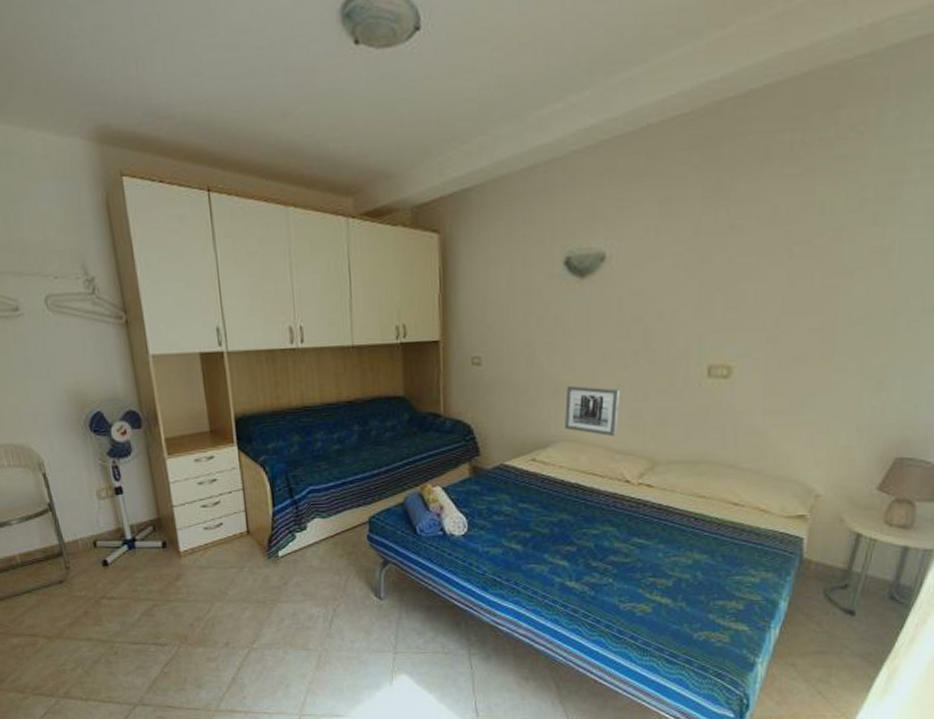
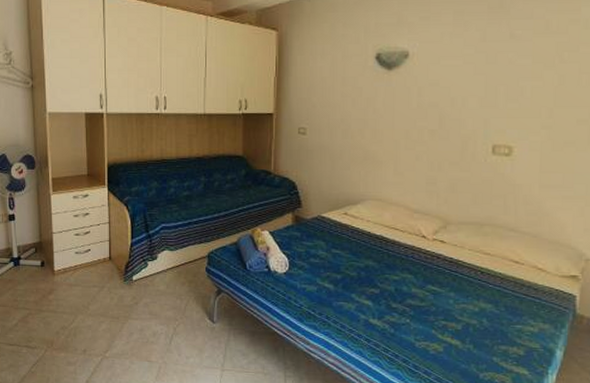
wall art: present [565,386,621,436] -> none [373,155,419,198]

